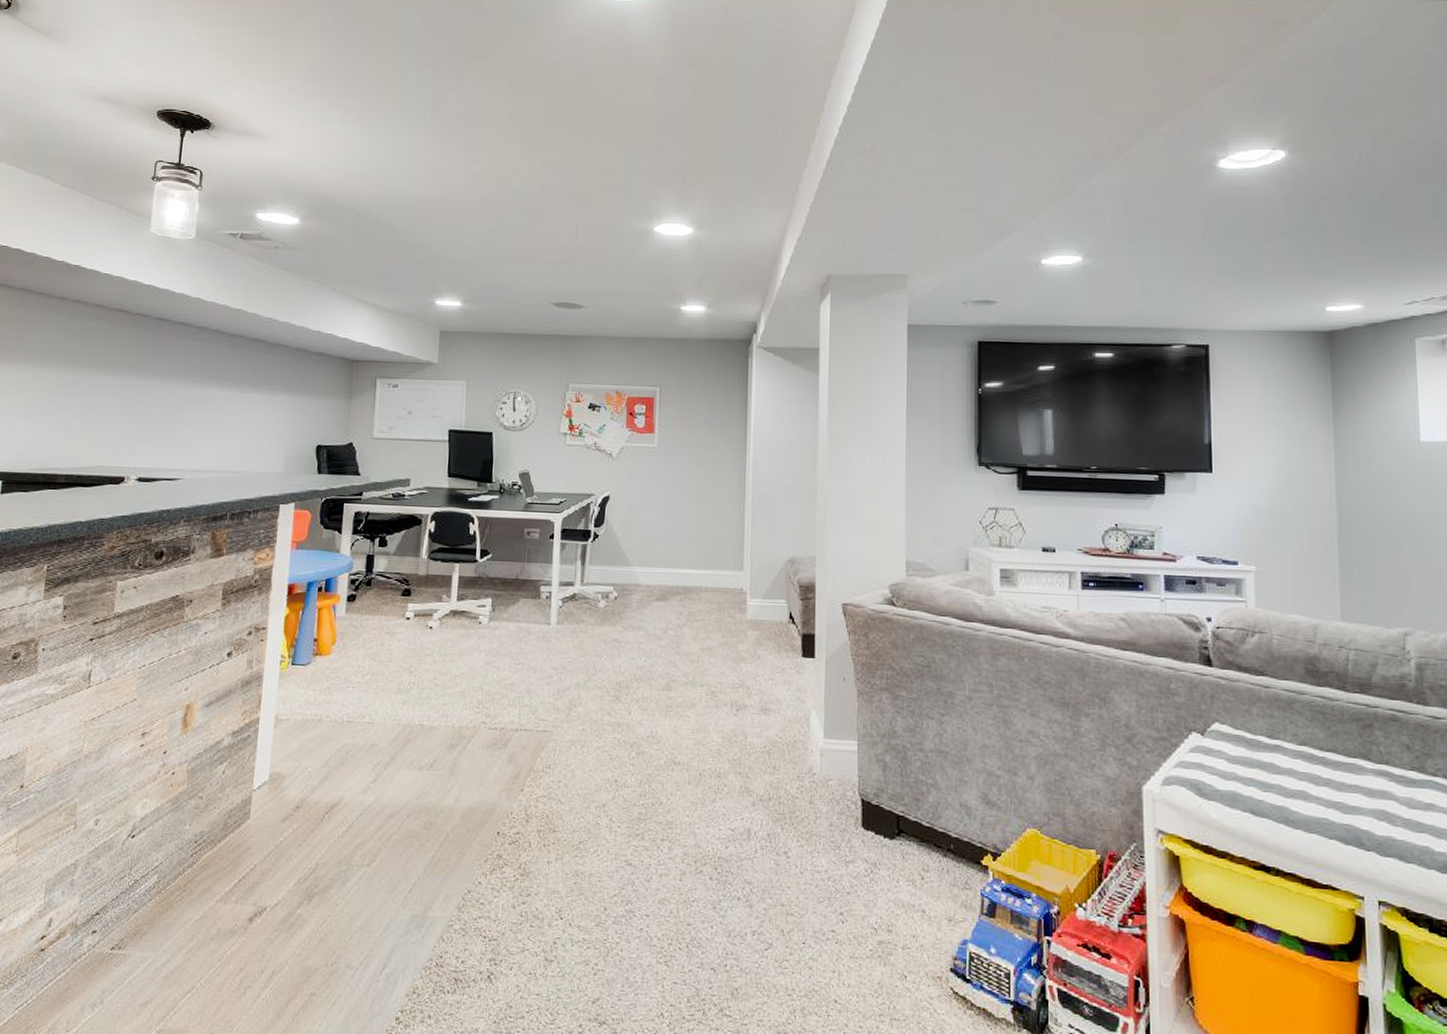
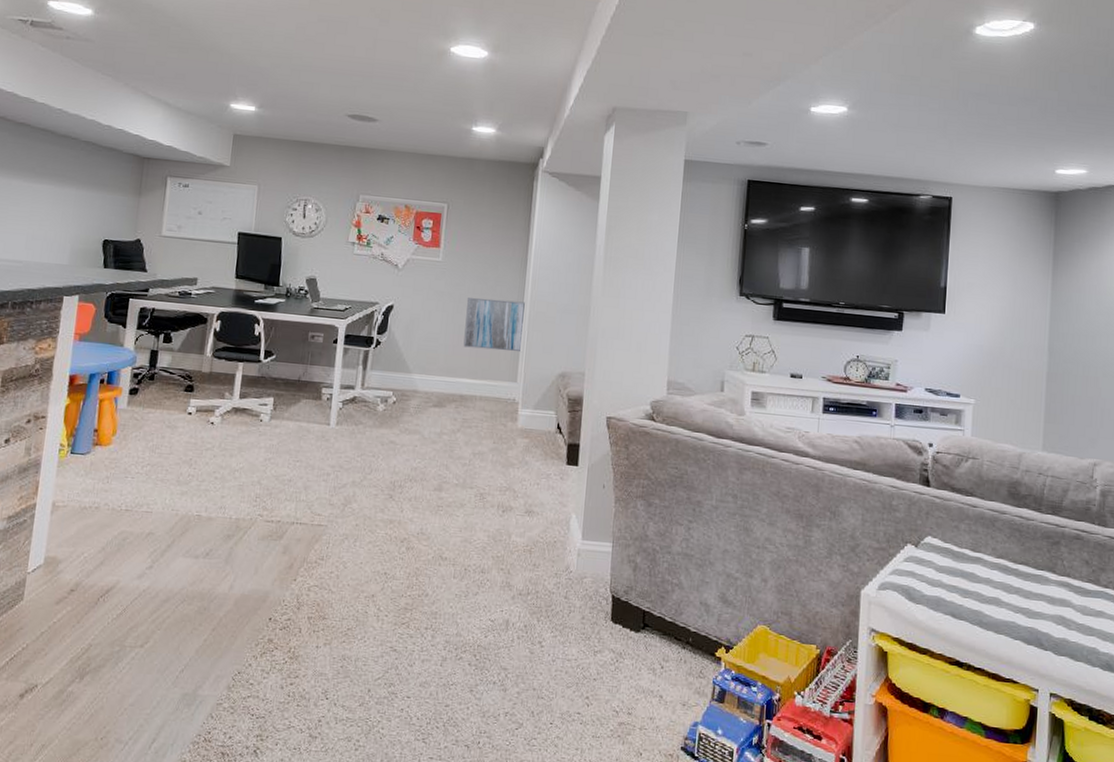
wall art: none [684,483,747,538] -> present [463,297,525,352]

